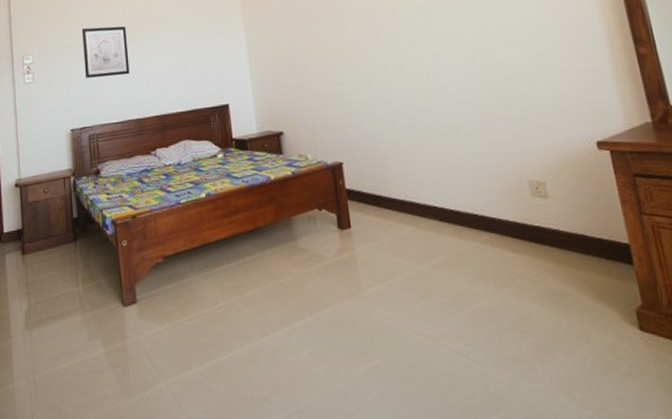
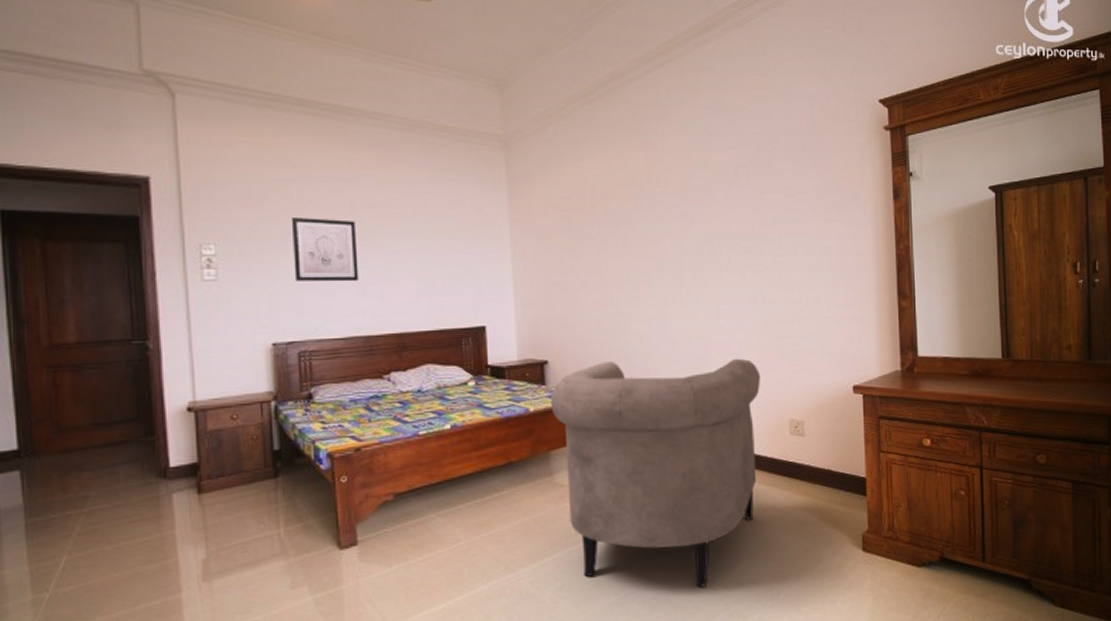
chair: none [288,119,503,362] -> present [551,358,761,587]

